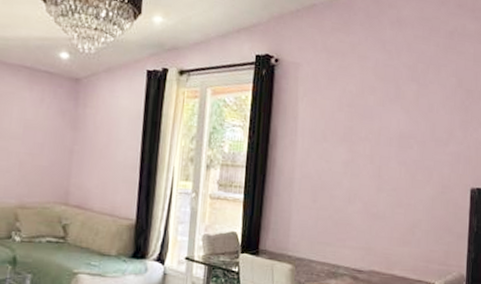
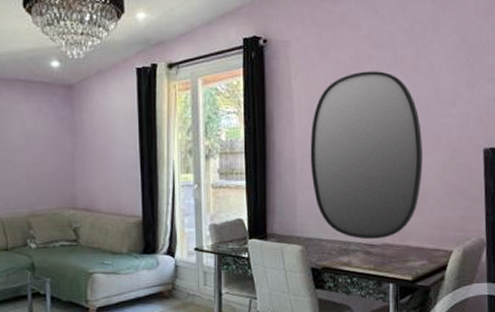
home mirror: none [308,101,416,266] -> present [310,71,423,240]

